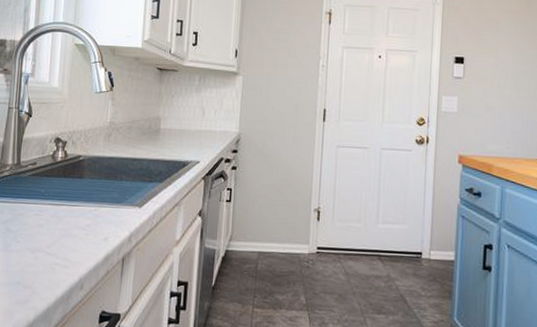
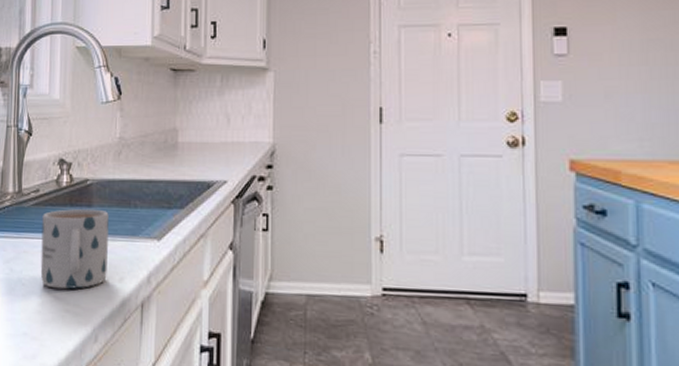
mug: none [34,179,98,247] -> present [40,208,109,290]

